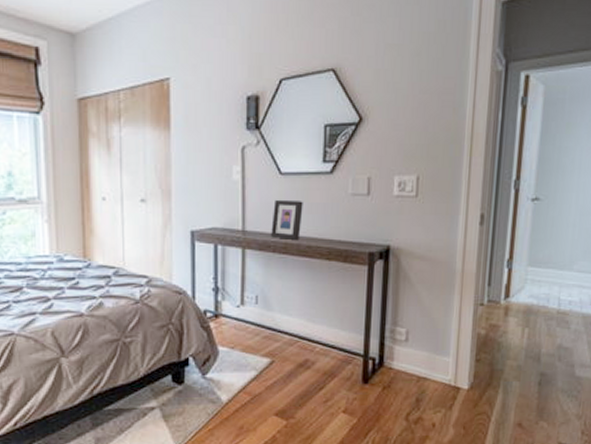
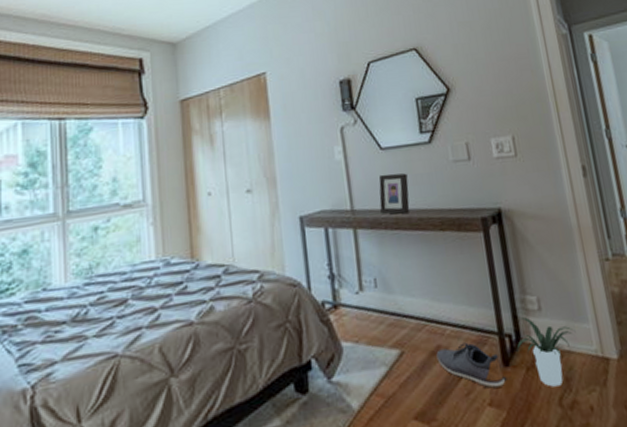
shoe: none [303,360,362,399] -> present [436,342,506,389]
potted plant: none [377,345,434,405] -> present [516,317,574,387]

